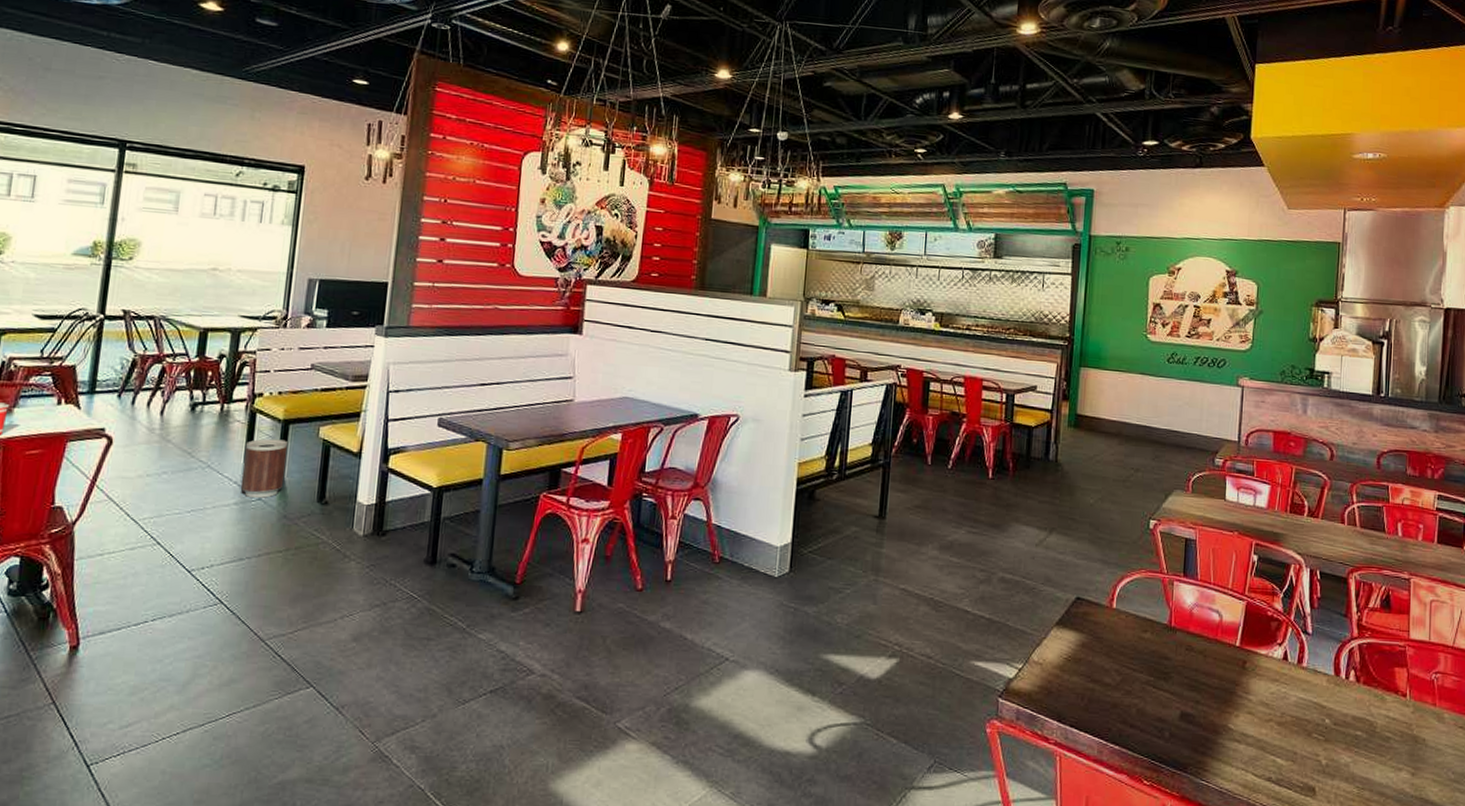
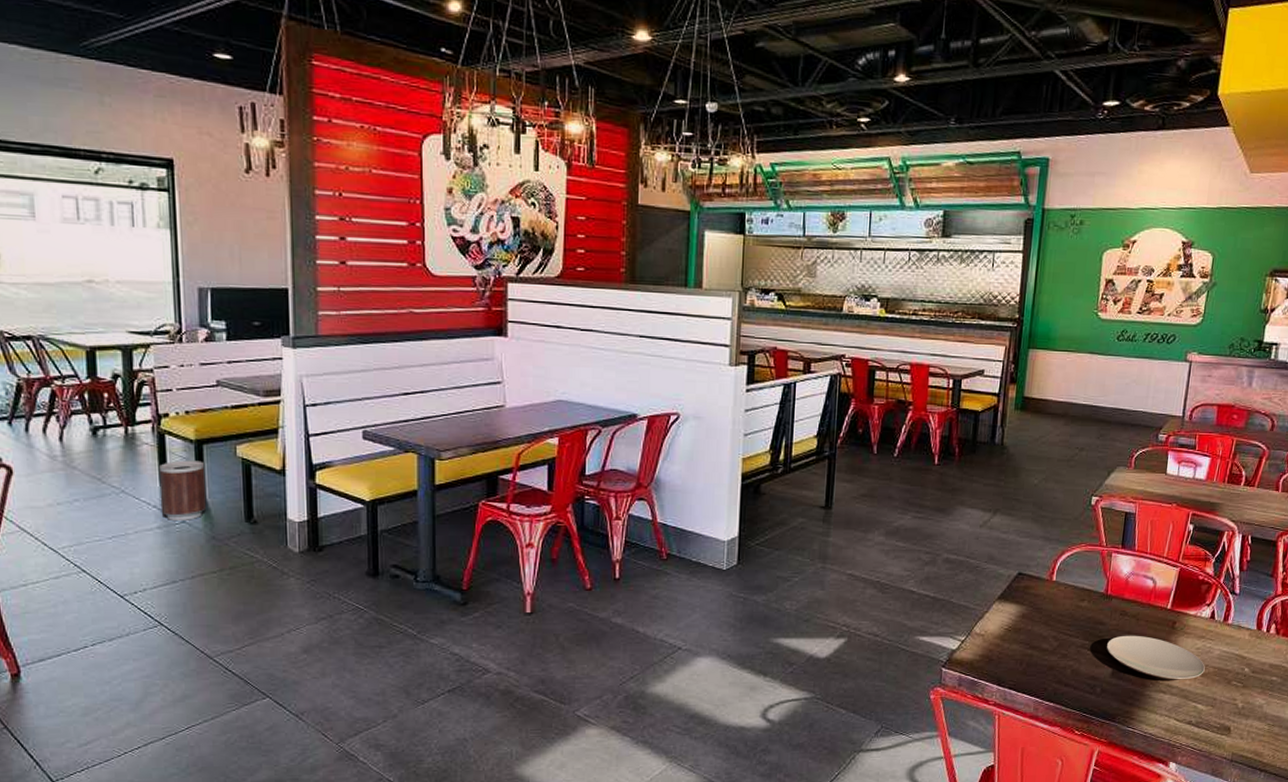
plate: none [1172,673,1282,729] -> present [1106,635,1205,680]

